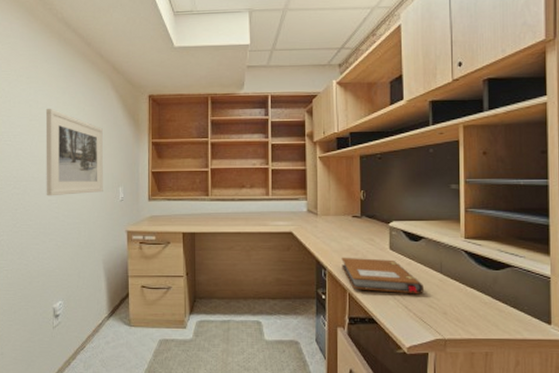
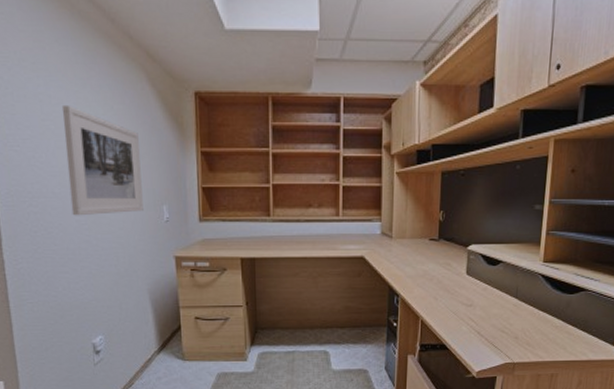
notebook: present [341,257,424,295] -> none [415,282,498,320]

